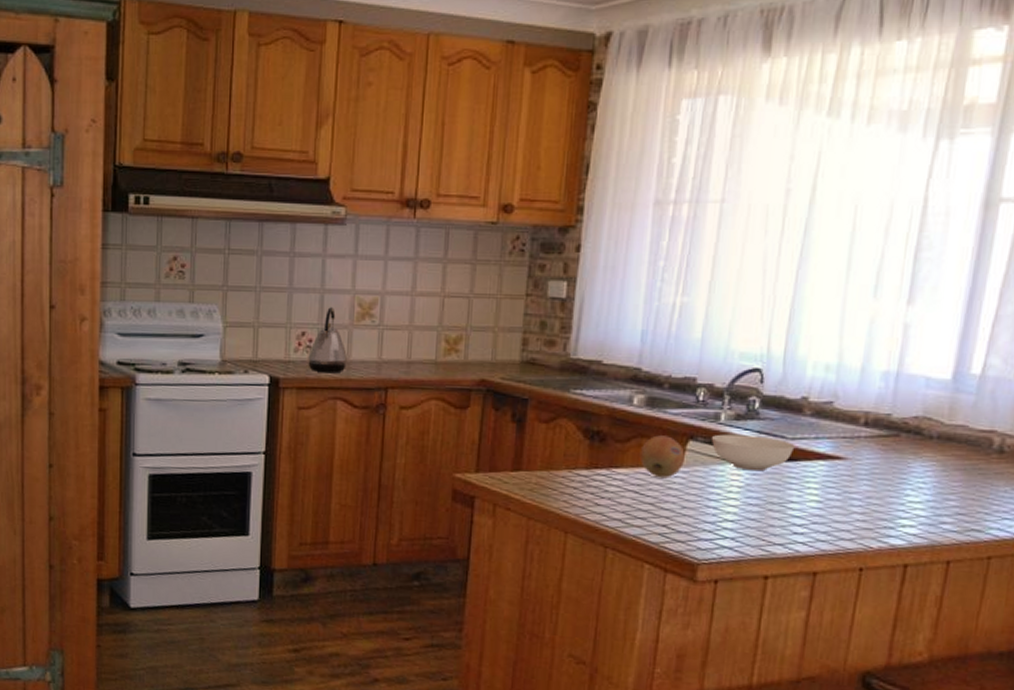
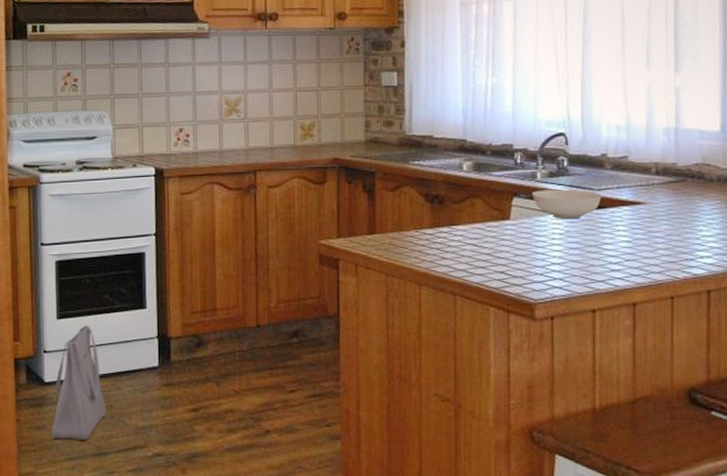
shopping bag: none [134,549,196,674] -> present [51,326,106,441]
kettle: present [306,307,348,374] -> none [185,106,221,162]
fruit: present [639,435,685,479] -> none [473,195,512,231]

